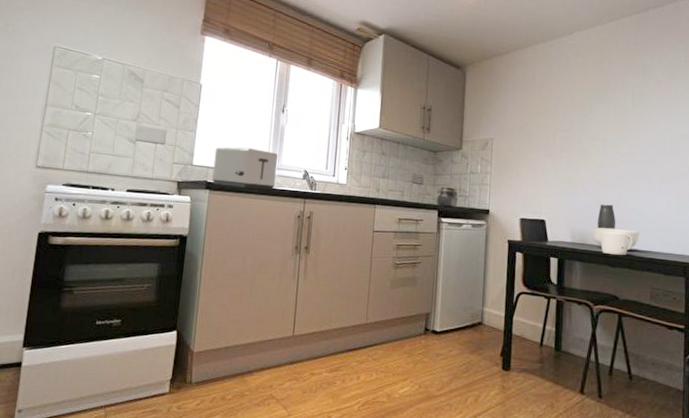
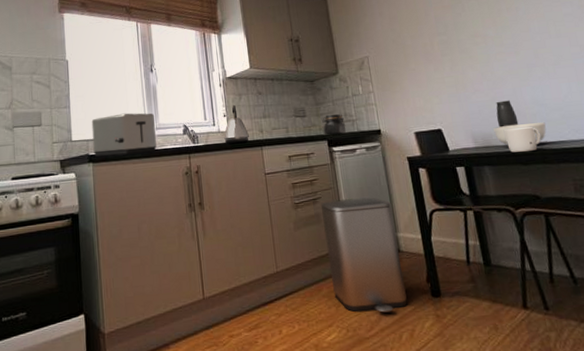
kettle: none [341,159,366,200] -> present [224,104,249,146]
pedal bin: none [414,267,484,377] -> present [321,197,407,313]

